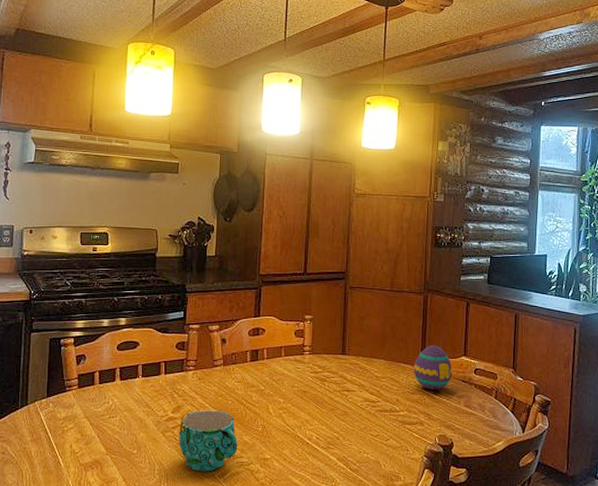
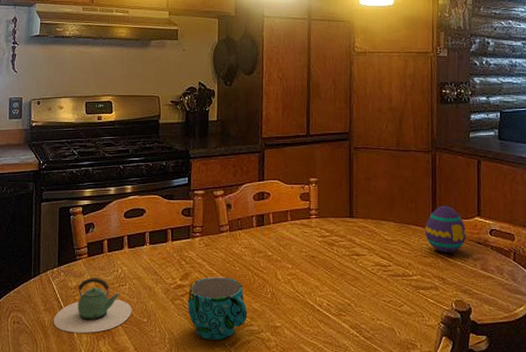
teapot: none [40,408,122,464] -> present [53,277,132,333]

